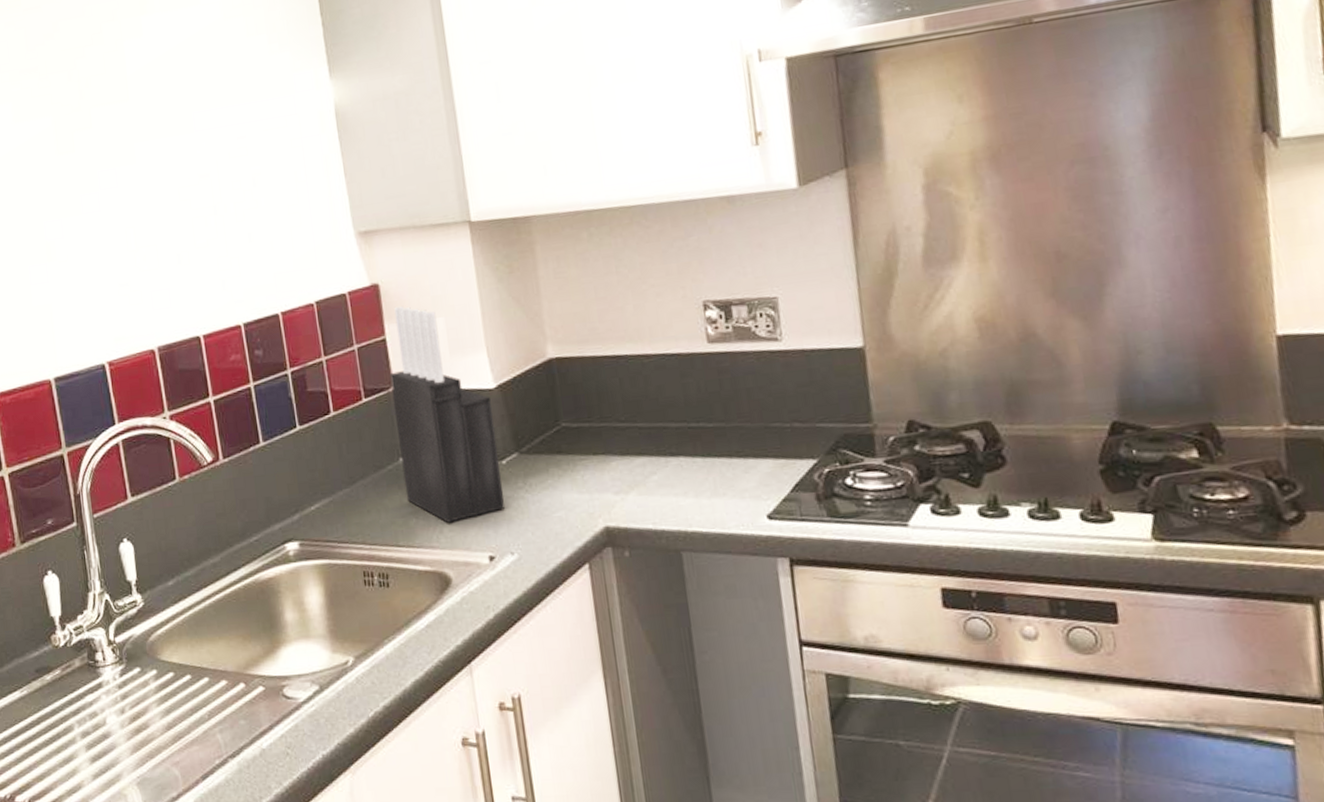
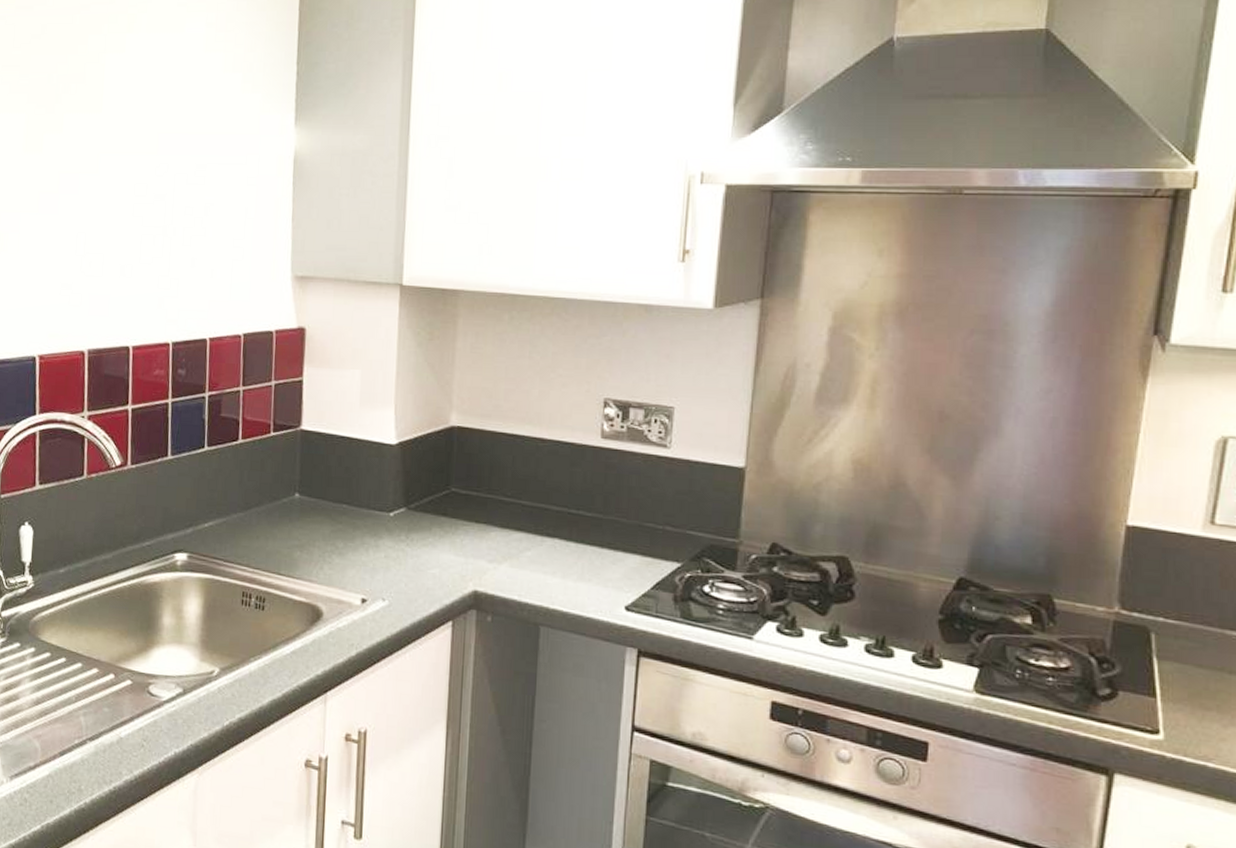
knife block: present [389,305,506,523] -> none [295,352,390,561]

